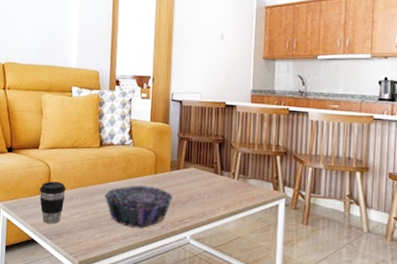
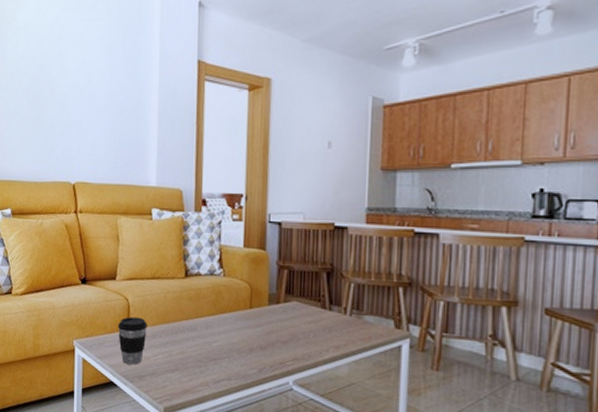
decorative bowl: present [104,185,174,229] -> none [191,321,273,372]

